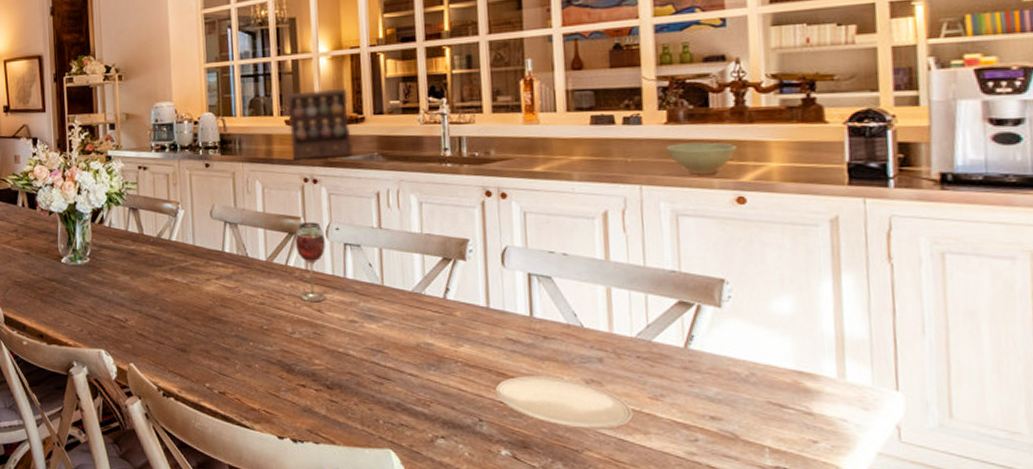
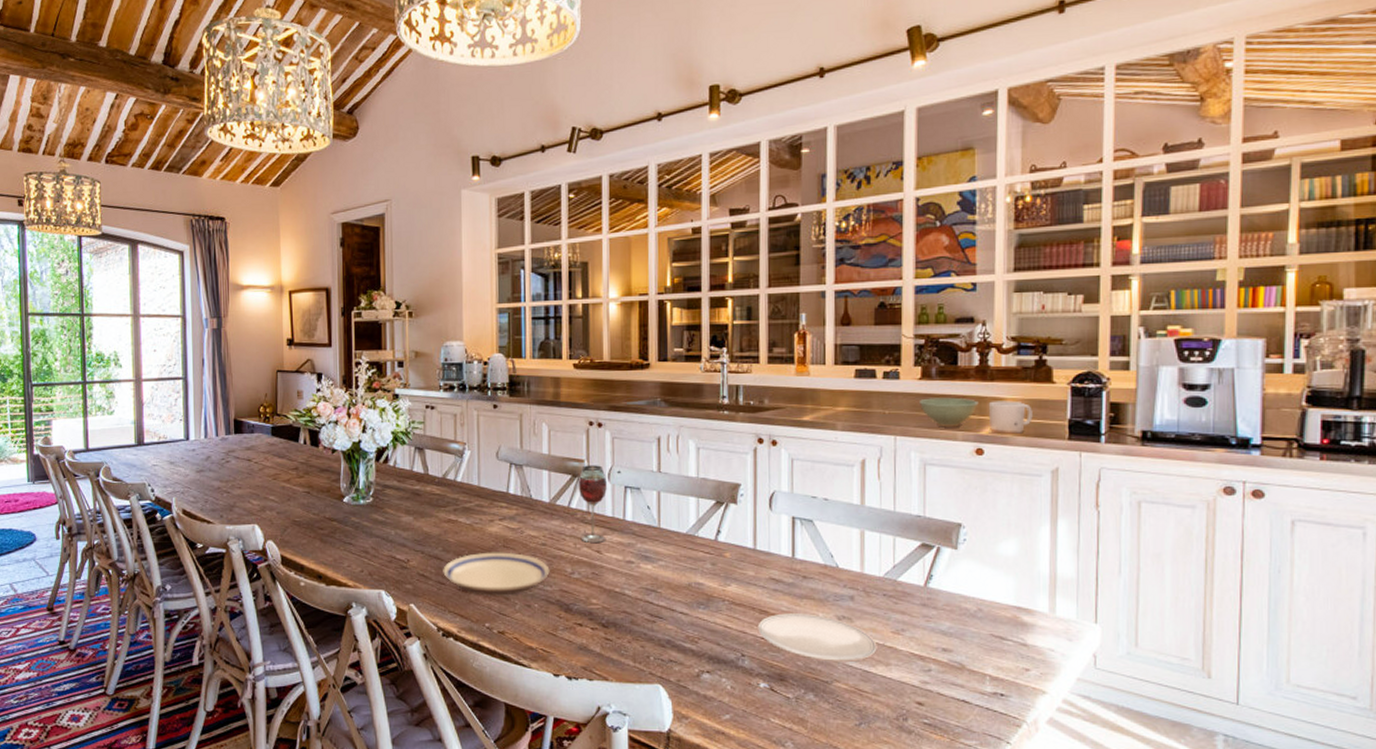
plate: none [161,311,270,356] -> present [443,552,550,596]
spice rack: present [288,89,352,160] -> none [576,334,637,404]
mug: none [748,144,803,180] -> present [988,401,1033,434]

